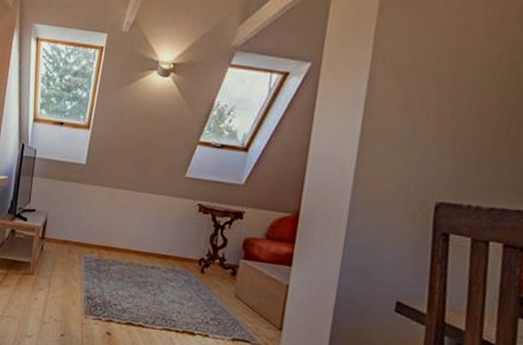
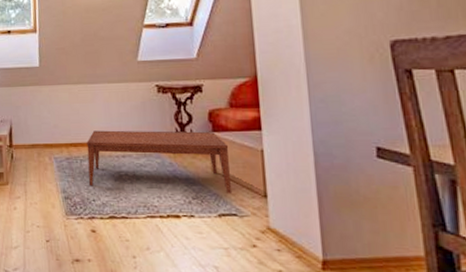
coffee table: none [114,237,257,321] -> present [87,130,231,194]

